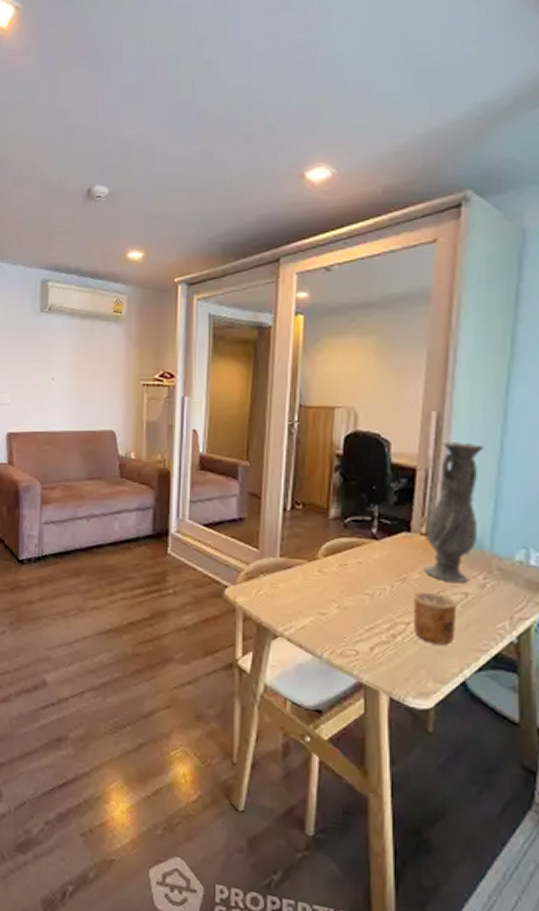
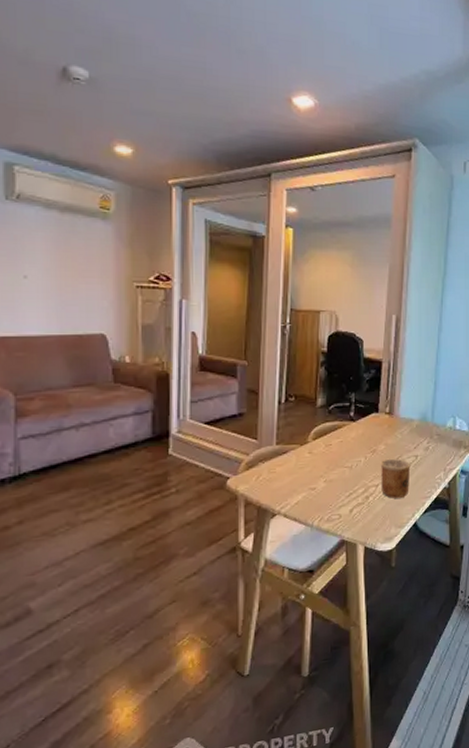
vase: present [423,442,485,582] -> none [388,339,428,448]

